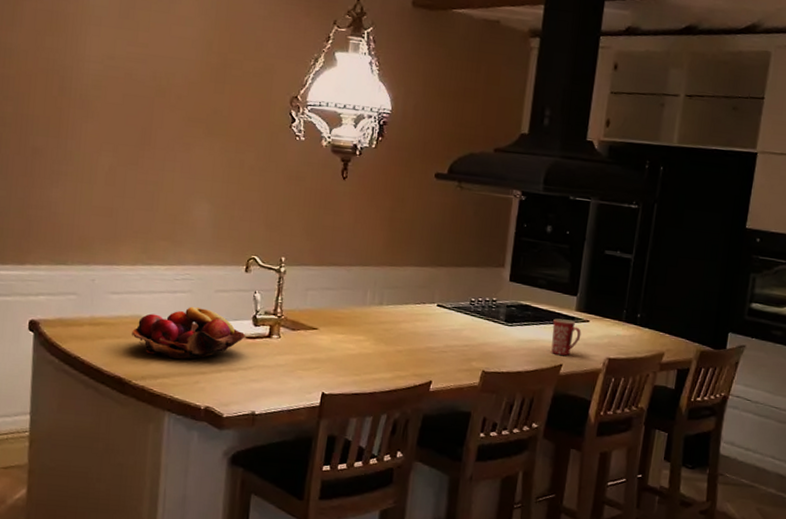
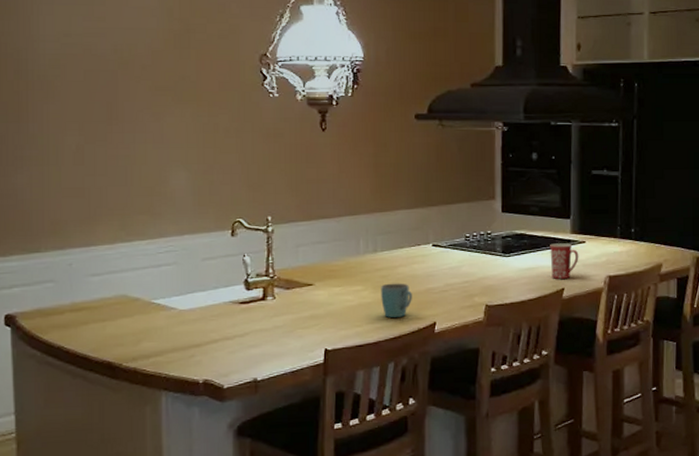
fruit basket: present [132,306,246,359] -> none [118,278,239,334]
mug: none [381,337,412,372] -> present [381,283,412,318]

